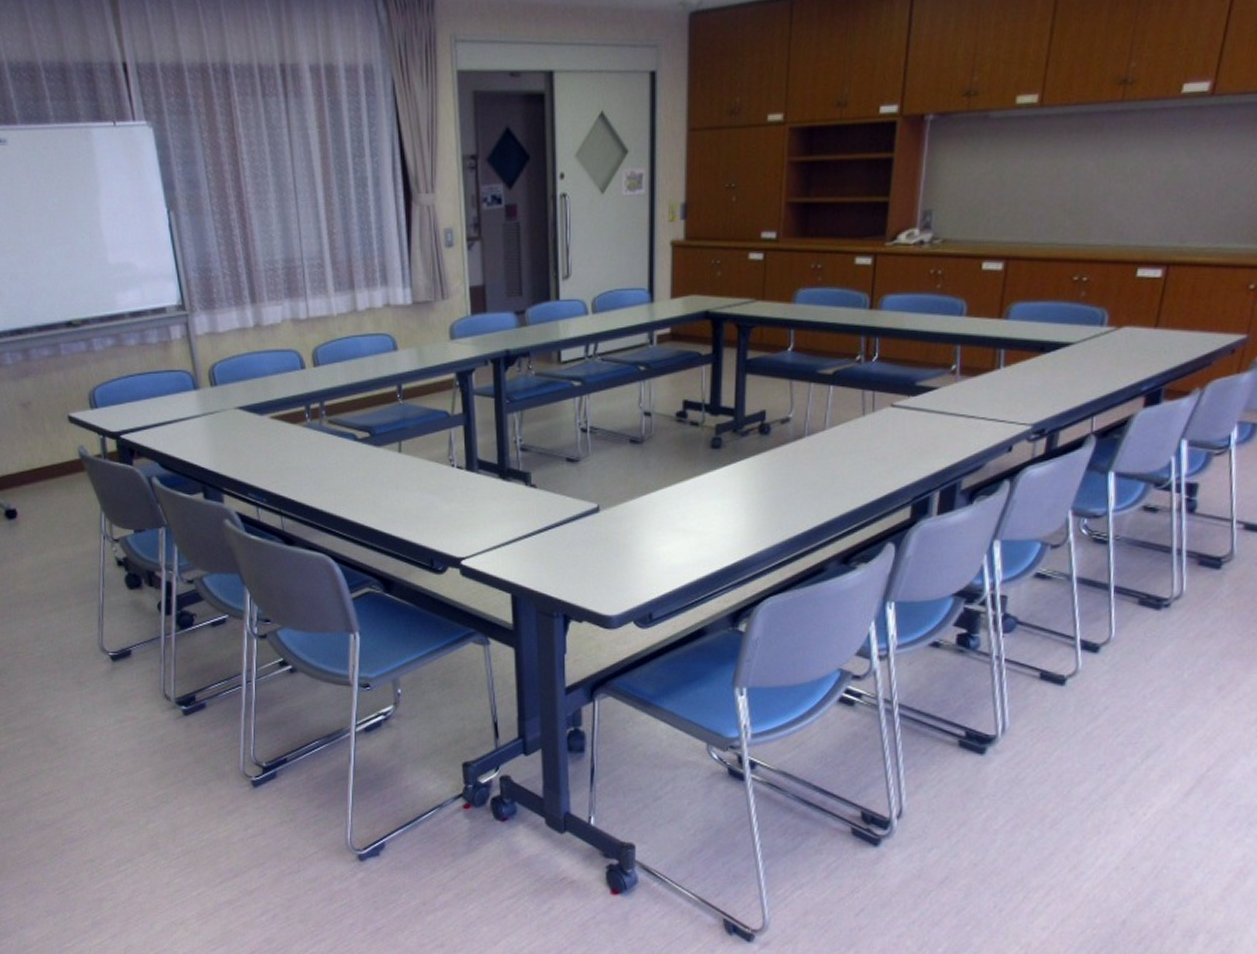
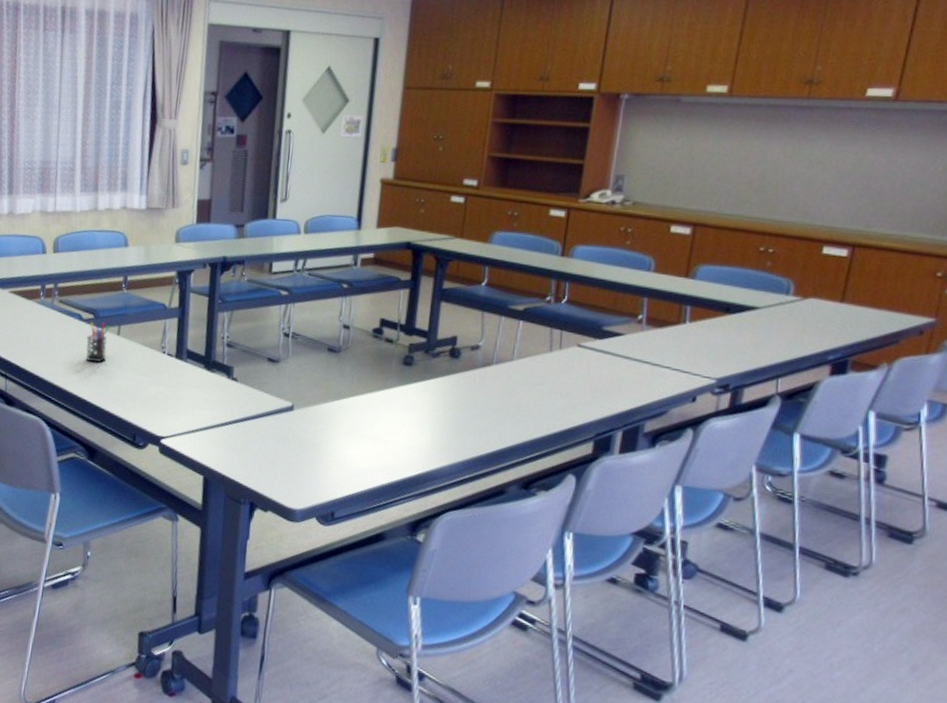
pen holder: none [365,440,390,486] -> present [86,322,111,363]

